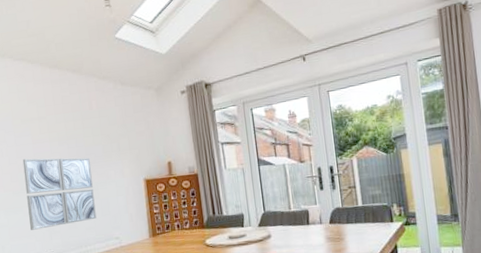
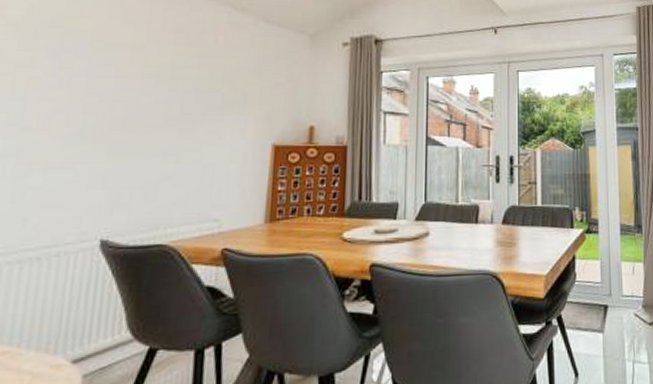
wall art: present [22,157,97,230] -> none [80,96,200,198]

